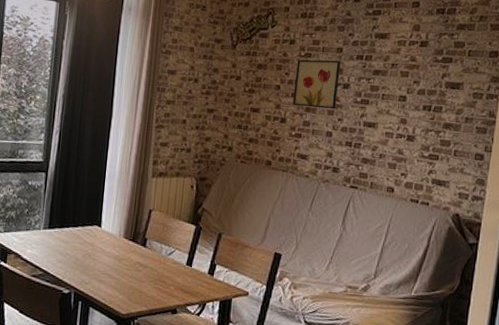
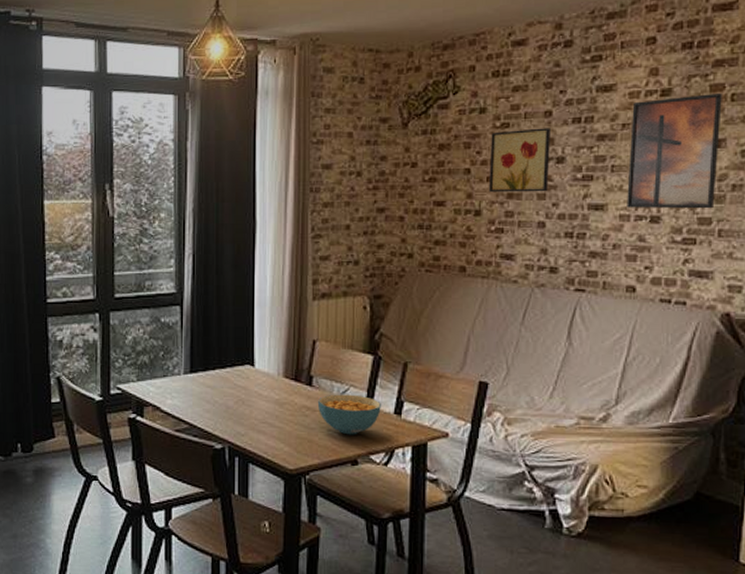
cereal bowl: none [148,254,199,289] -> present [317,394,381,435]
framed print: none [391,48,462,134] -> present [627,93,722,209]

